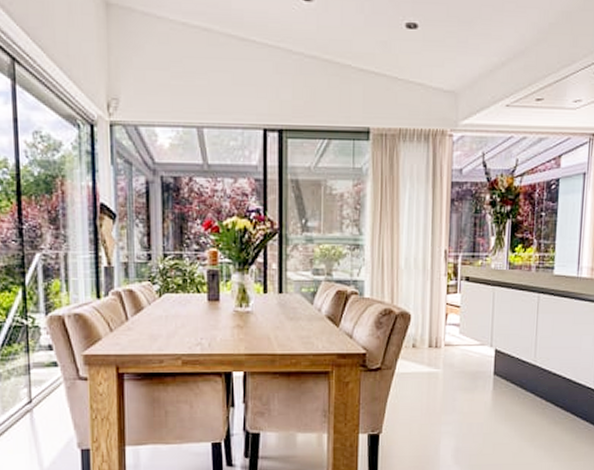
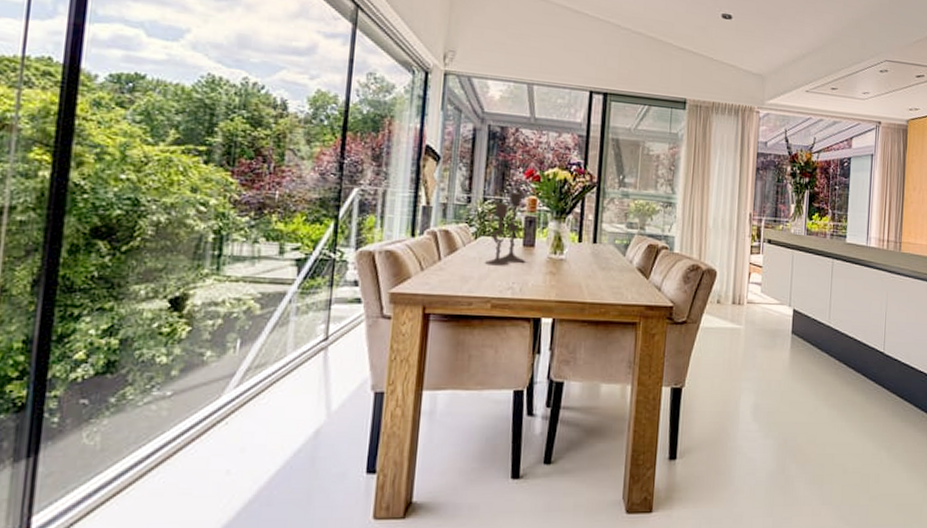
candlestick: none [170,244,211,322] -> present [484,191,525,266]

